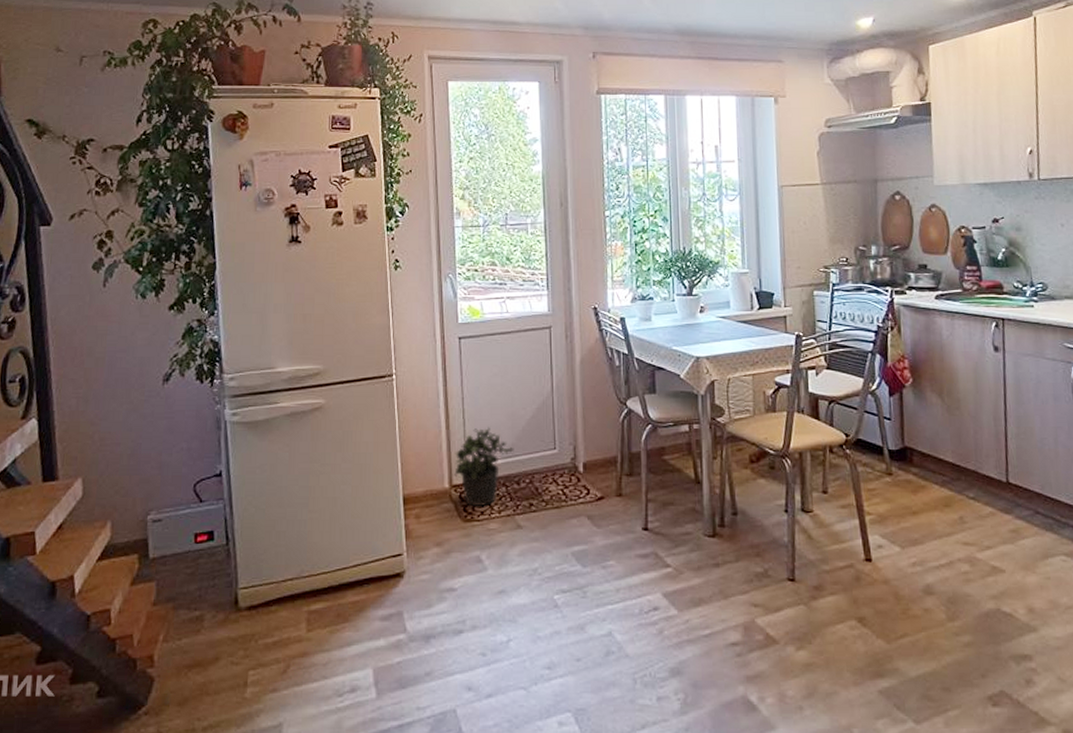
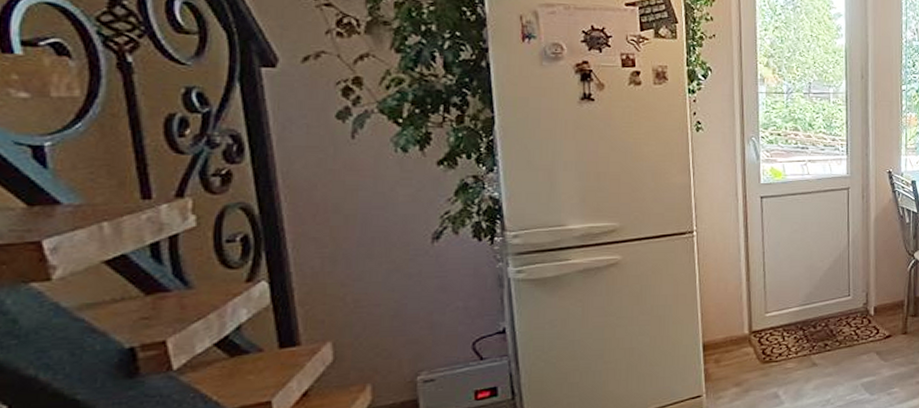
potted plant: present [454,427,514,506] -> none [754,278,812,349]

